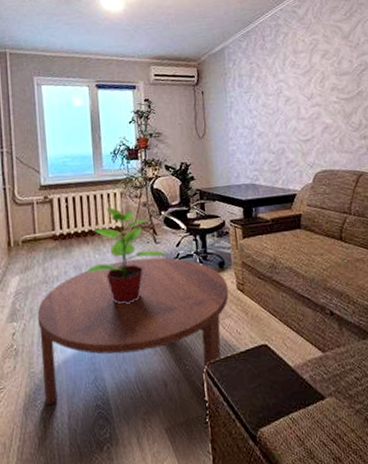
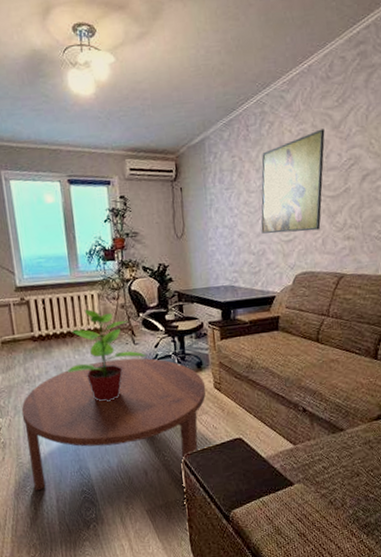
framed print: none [278,38,337,134] -> present [260,129,325,234]

